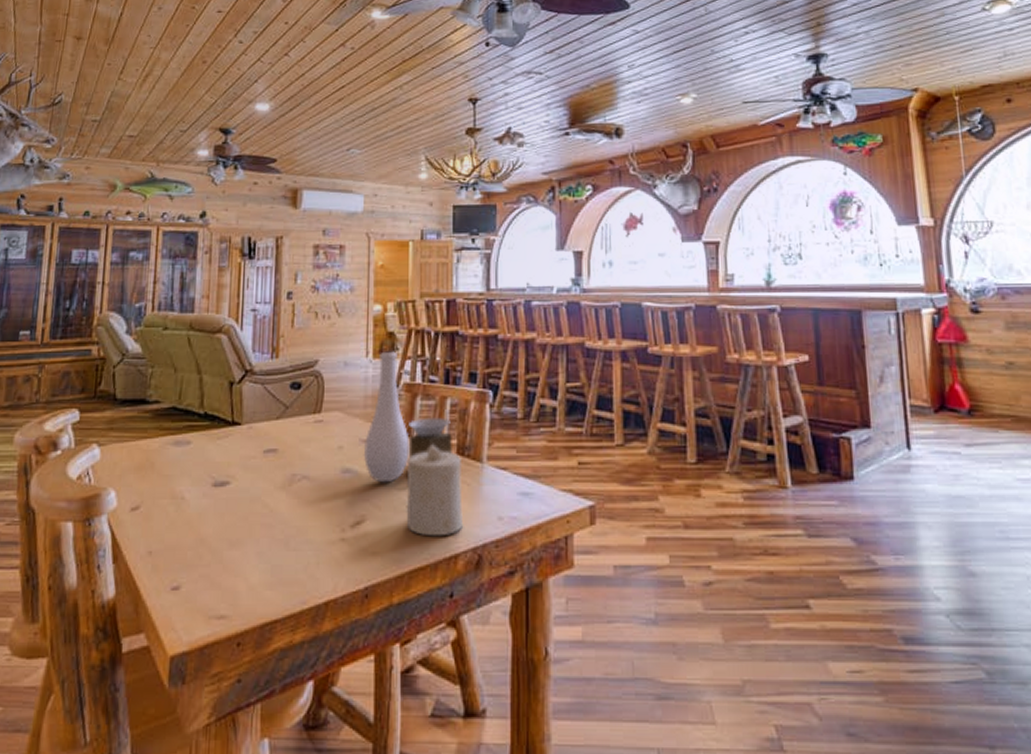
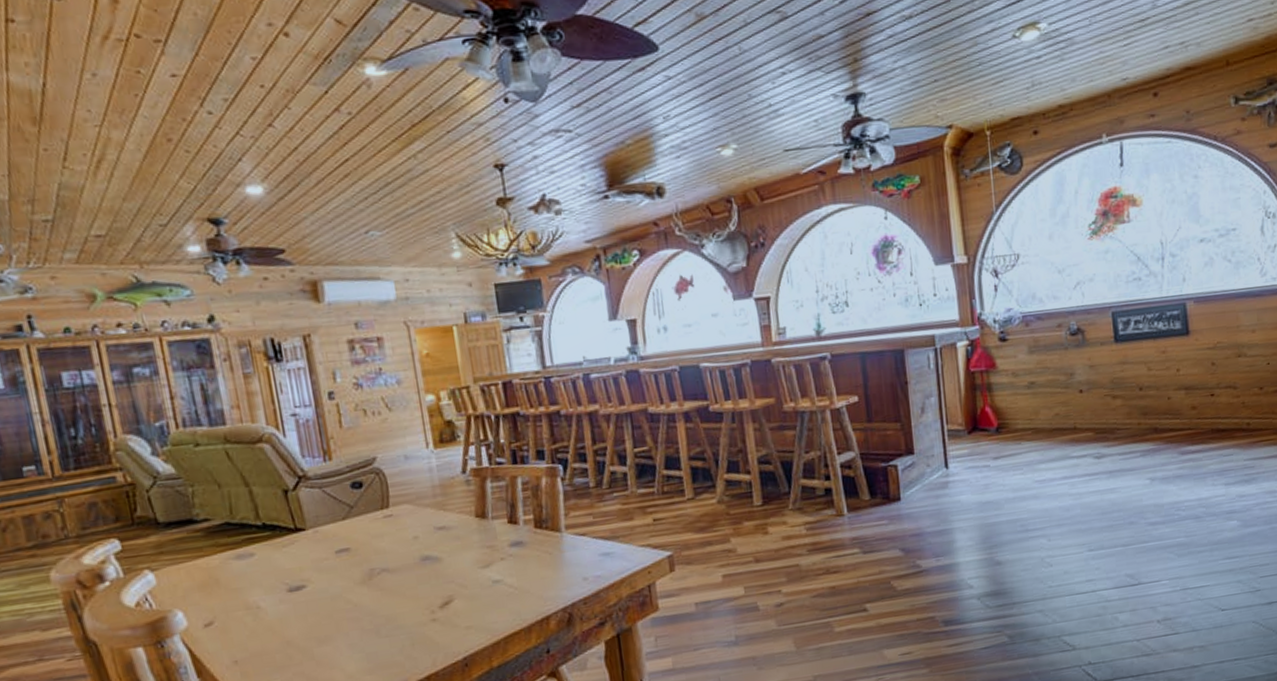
vase: present [363,351,452,483] -> none [439,439,530,565]
candle: present [406,444,463,537] -> none [487,522,550,605]

